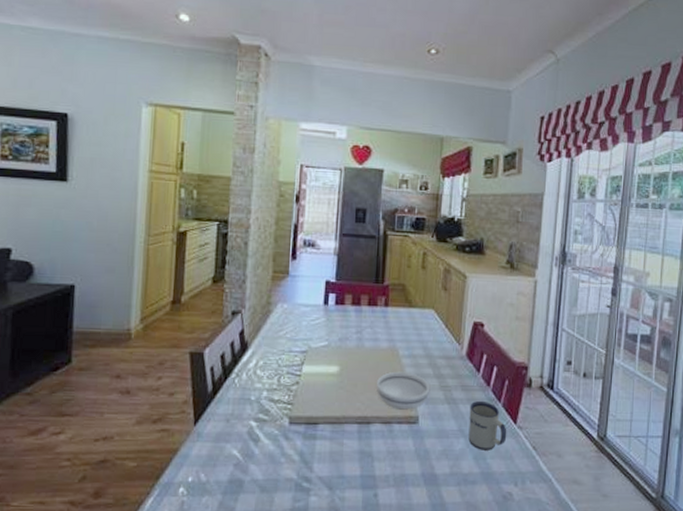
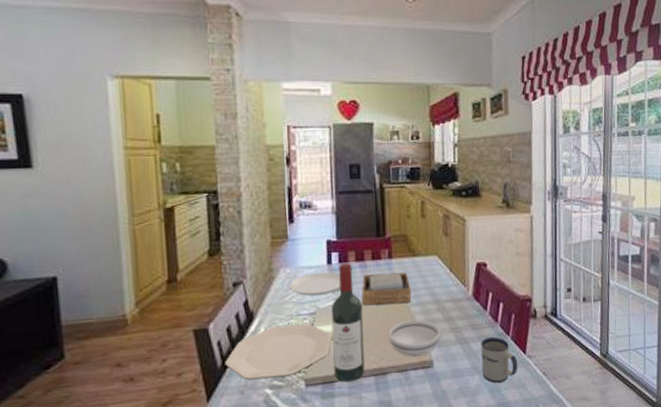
plate: none [215,360,321,411] -> present [225,323,332,381]
plate: none [285,311,336,335] -> present [289,272,341,296]
wine bottle: none [318,306,354,426] -> present [331,263,365,383]
napkin holder: none [354,320,404,354] -> present [362,272,412,306]

